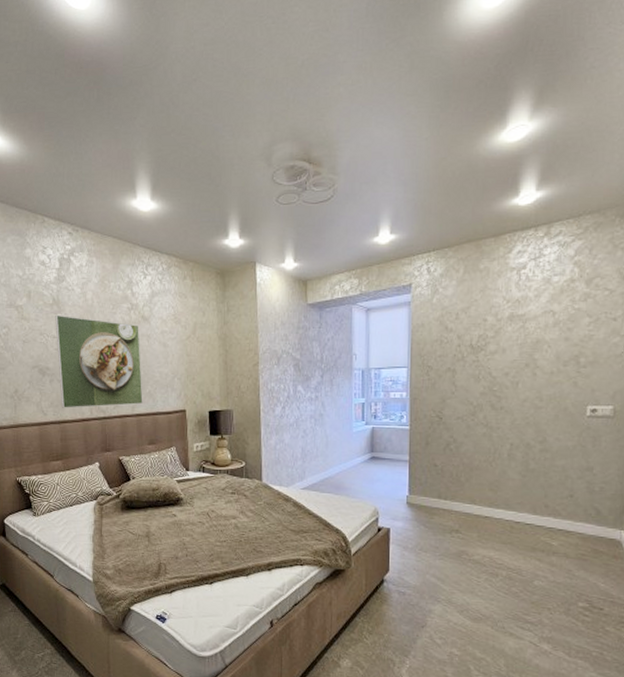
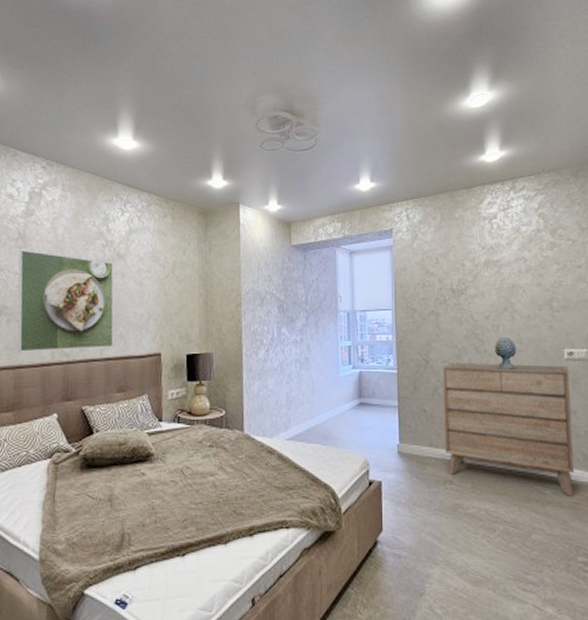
dresser: none [453,419,590,548] -> present [442,363,574,496]
decorative sculpture: none [511,393,536,427] -> present [495,336,518,370]

